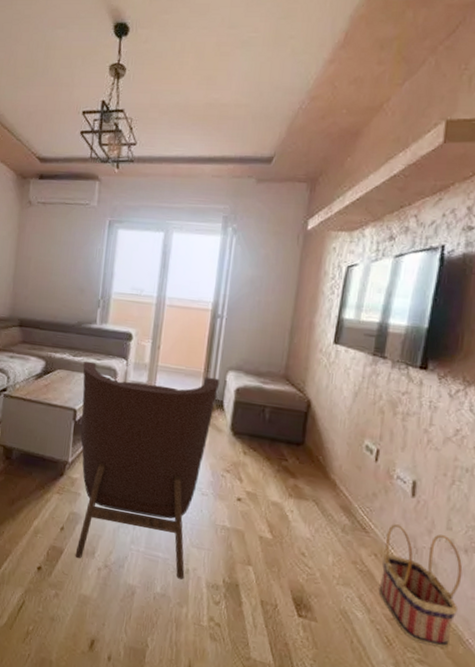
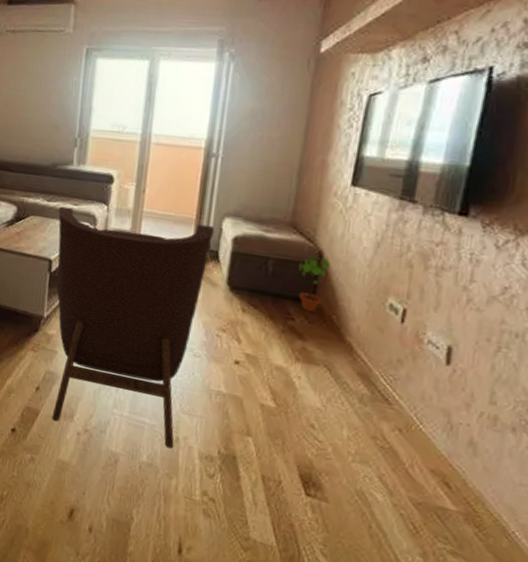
potted plant: none [291,405,317,454] -> present [299,256,330,313]
basket: present [378,524,463,649] -> none [403,395,509,541]

